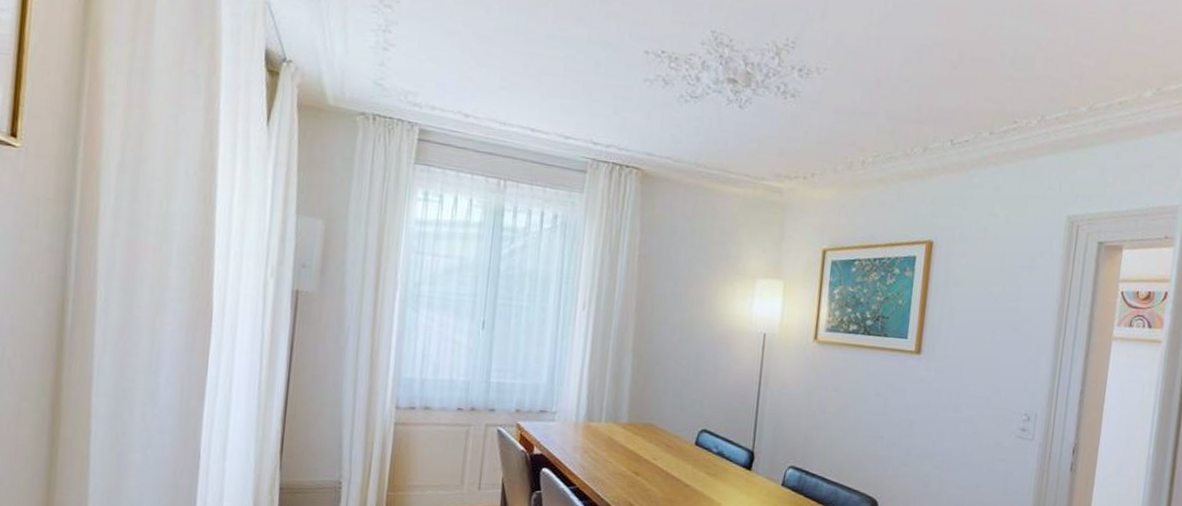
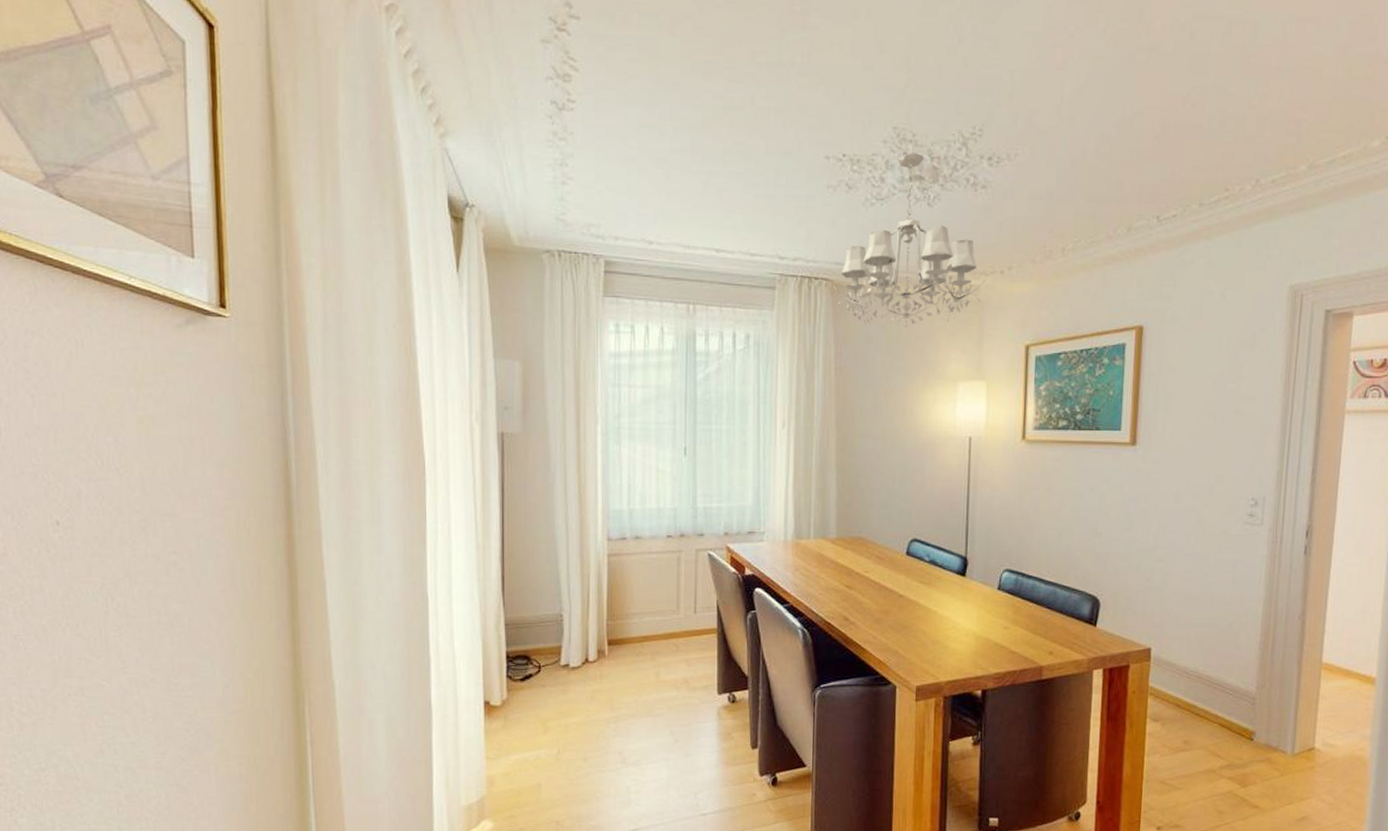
chandelier: none [643,57,789,222] -> present [834,153,986,328]

